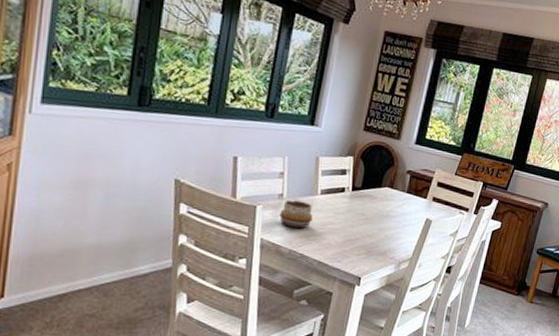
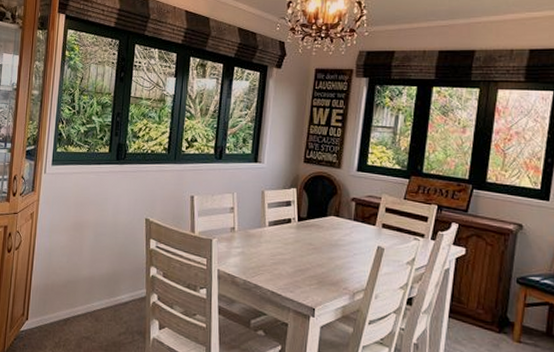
decorative bowl: present [279,200,313,229] -> none [233,232,263,260]

